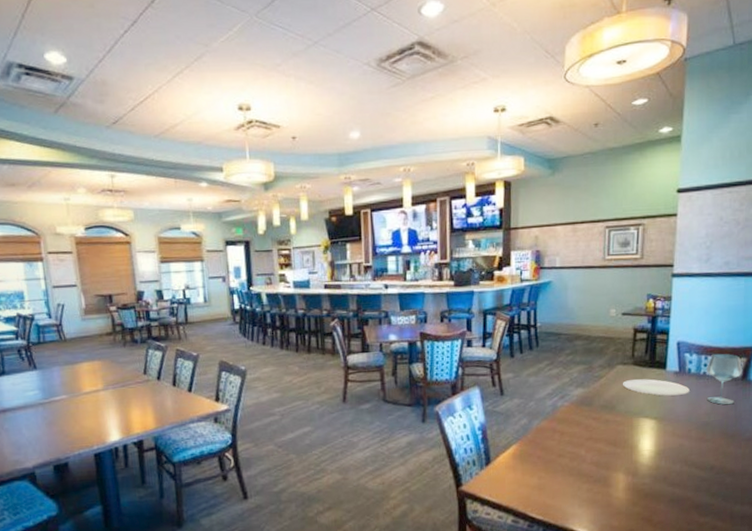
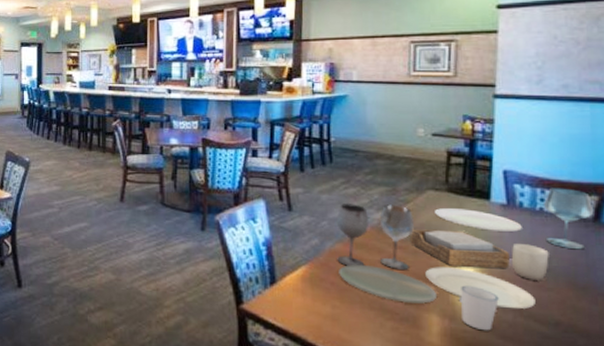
wineglass: none [543,381,607,440] -> present [337,202,415,270]
plate: none [544,437,624,467] -> present [339,265,438,305]
napkin holder: none [602,399,679,430] -> present [410,229,510,269]
plate: none [614,431,697,461] -> present [425,267,536,309]
cup: none [640,445,670,482] -> present [458,285,499,331]
cup: none [680,404,709,434] -> present [511,244,549,280]

